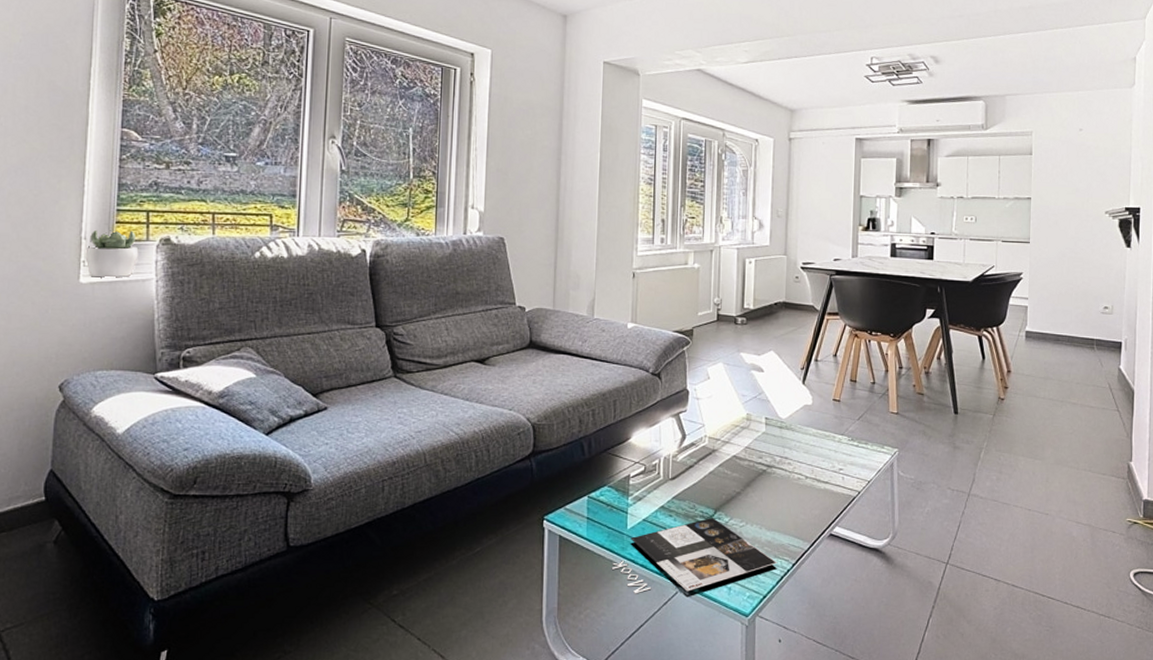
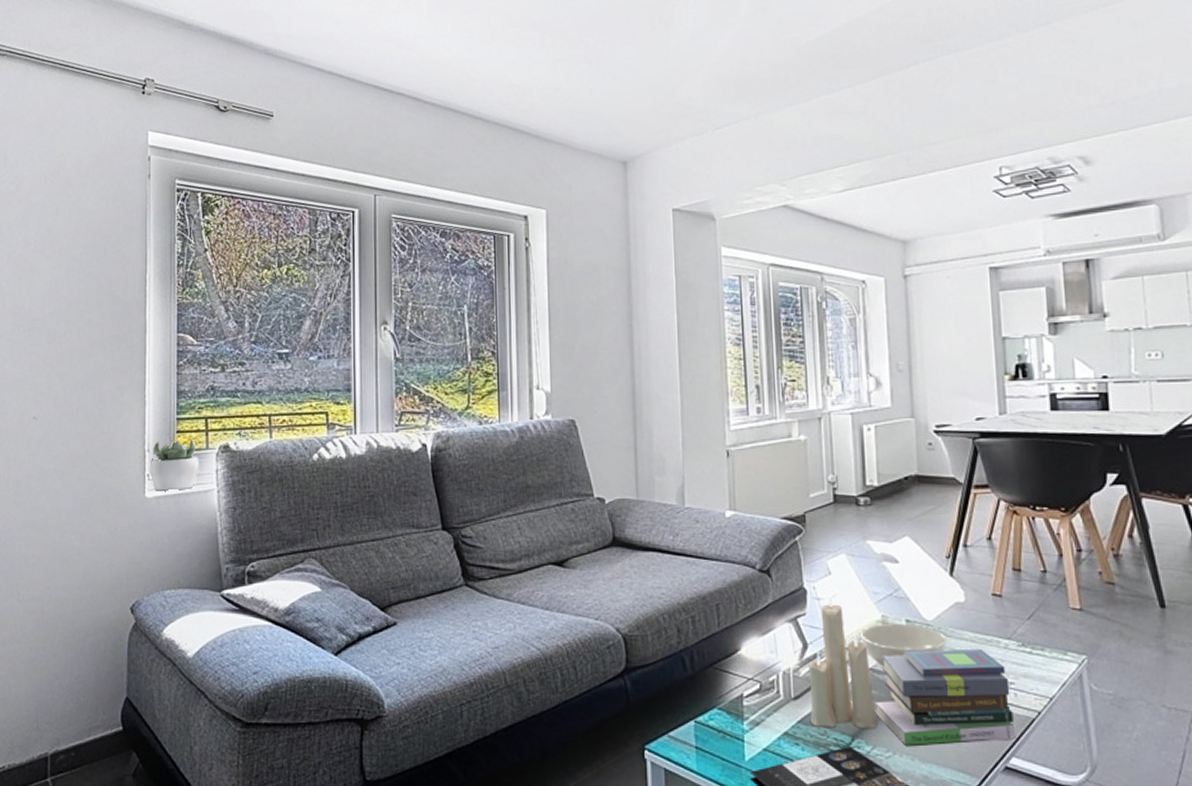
candle: none [682,396,736,503] -> present [808,595,878,728]
bowl: none [729,421,796,455] -> present [861,624,948,667]
books: none [735,442,841,518] -> present [874,649,1016,747]

